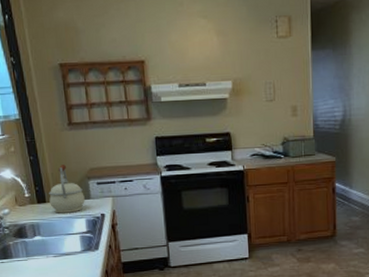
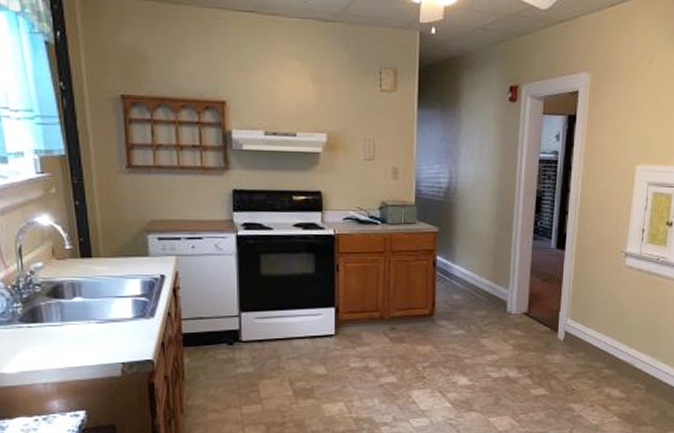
kettle: present [49,165,85,213] -> none [96,214,141,271]

